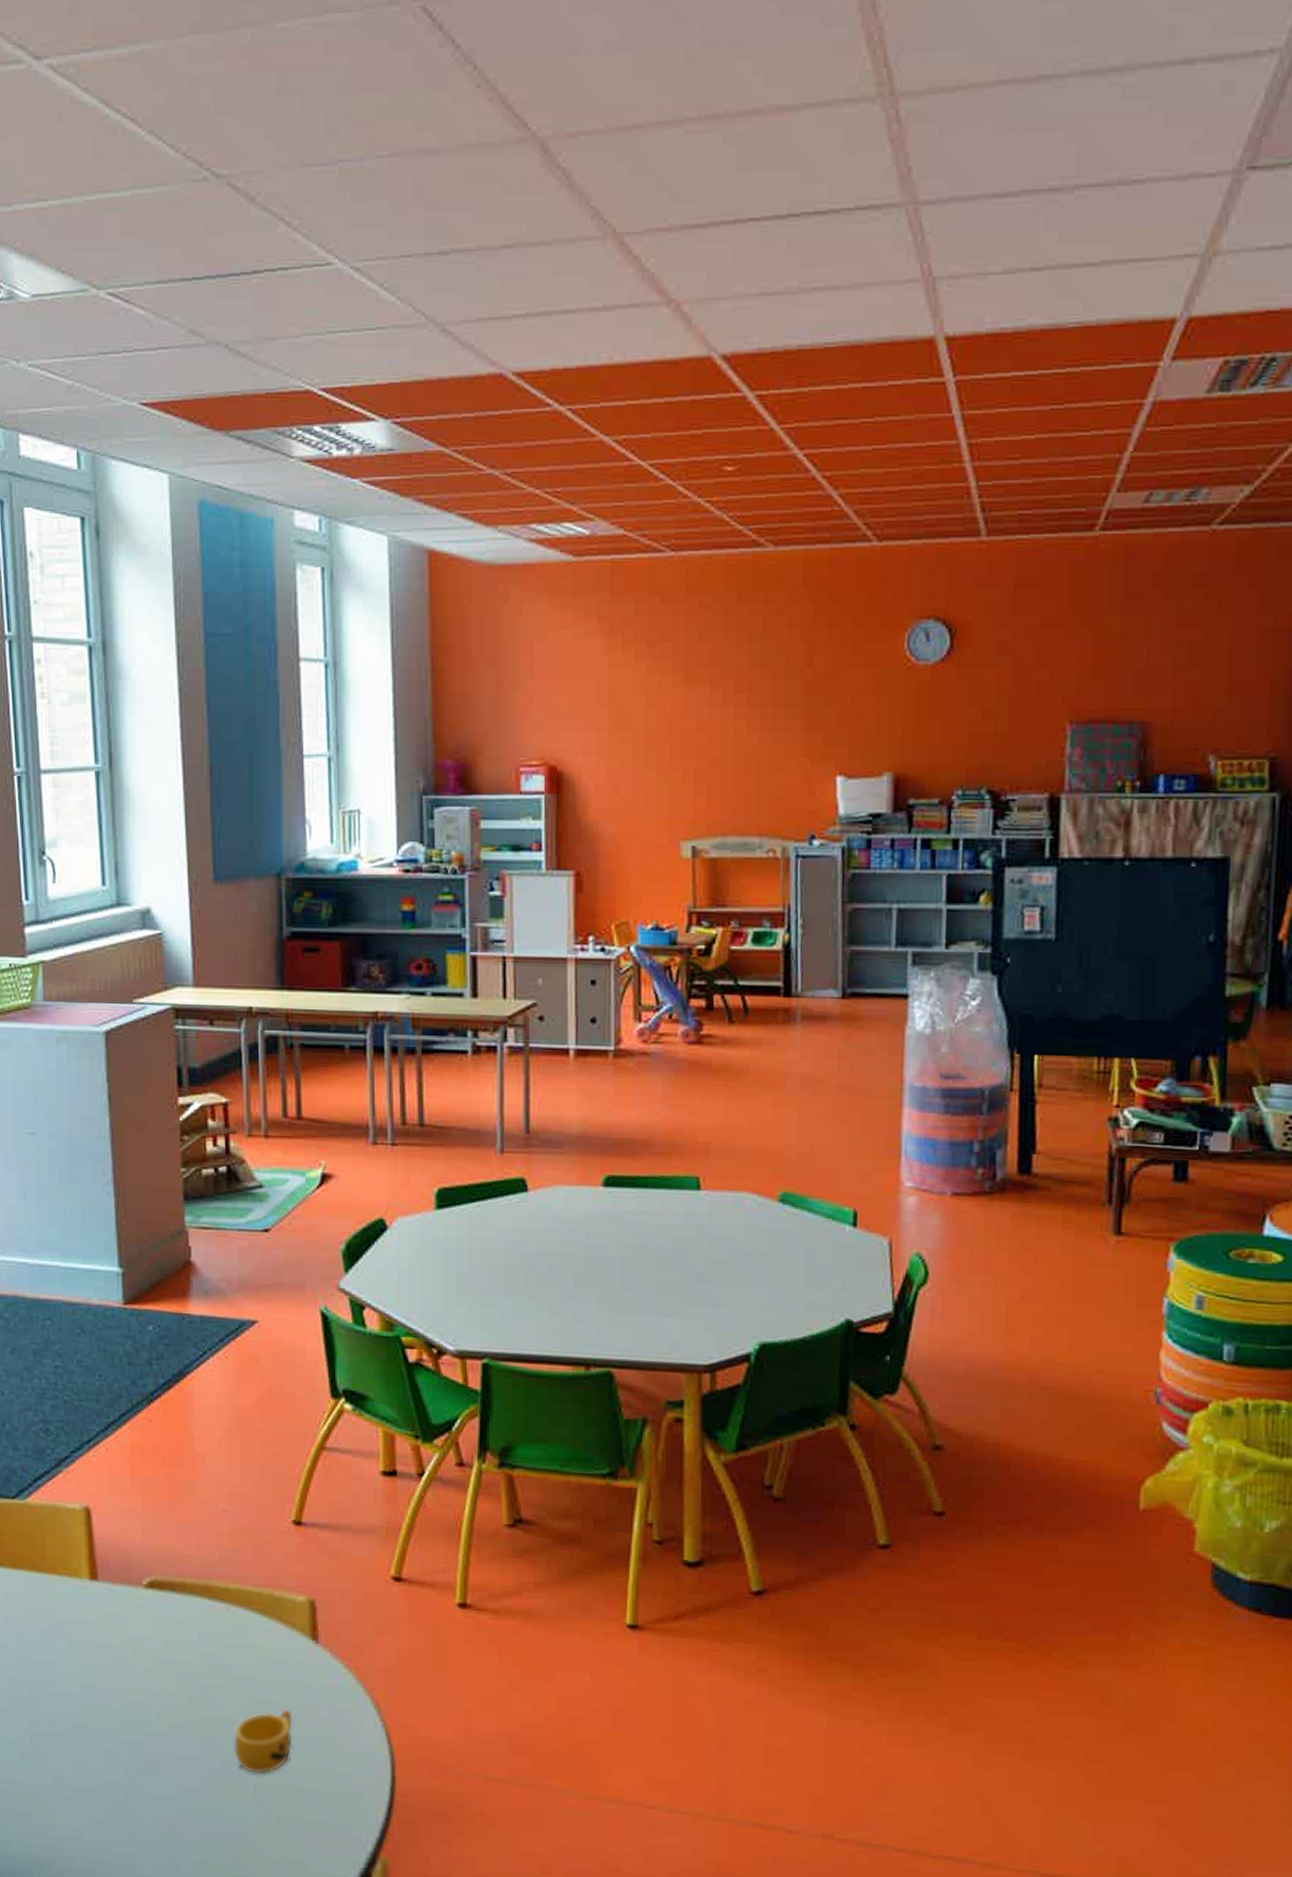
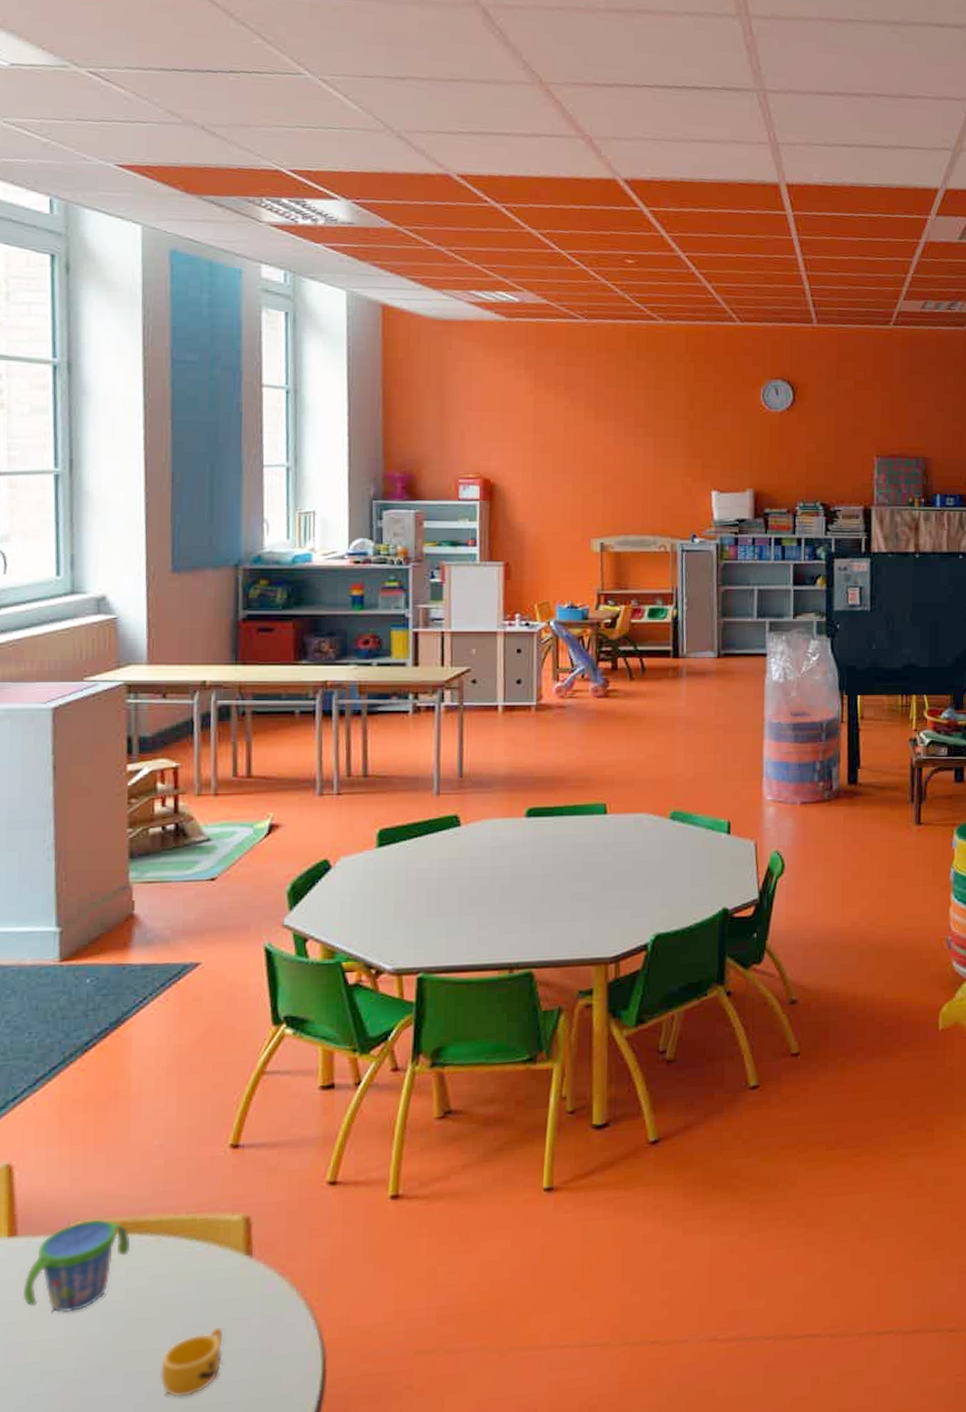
snack cup: none [105,1575,202,1667] -> present [22,1218,131,1313]

